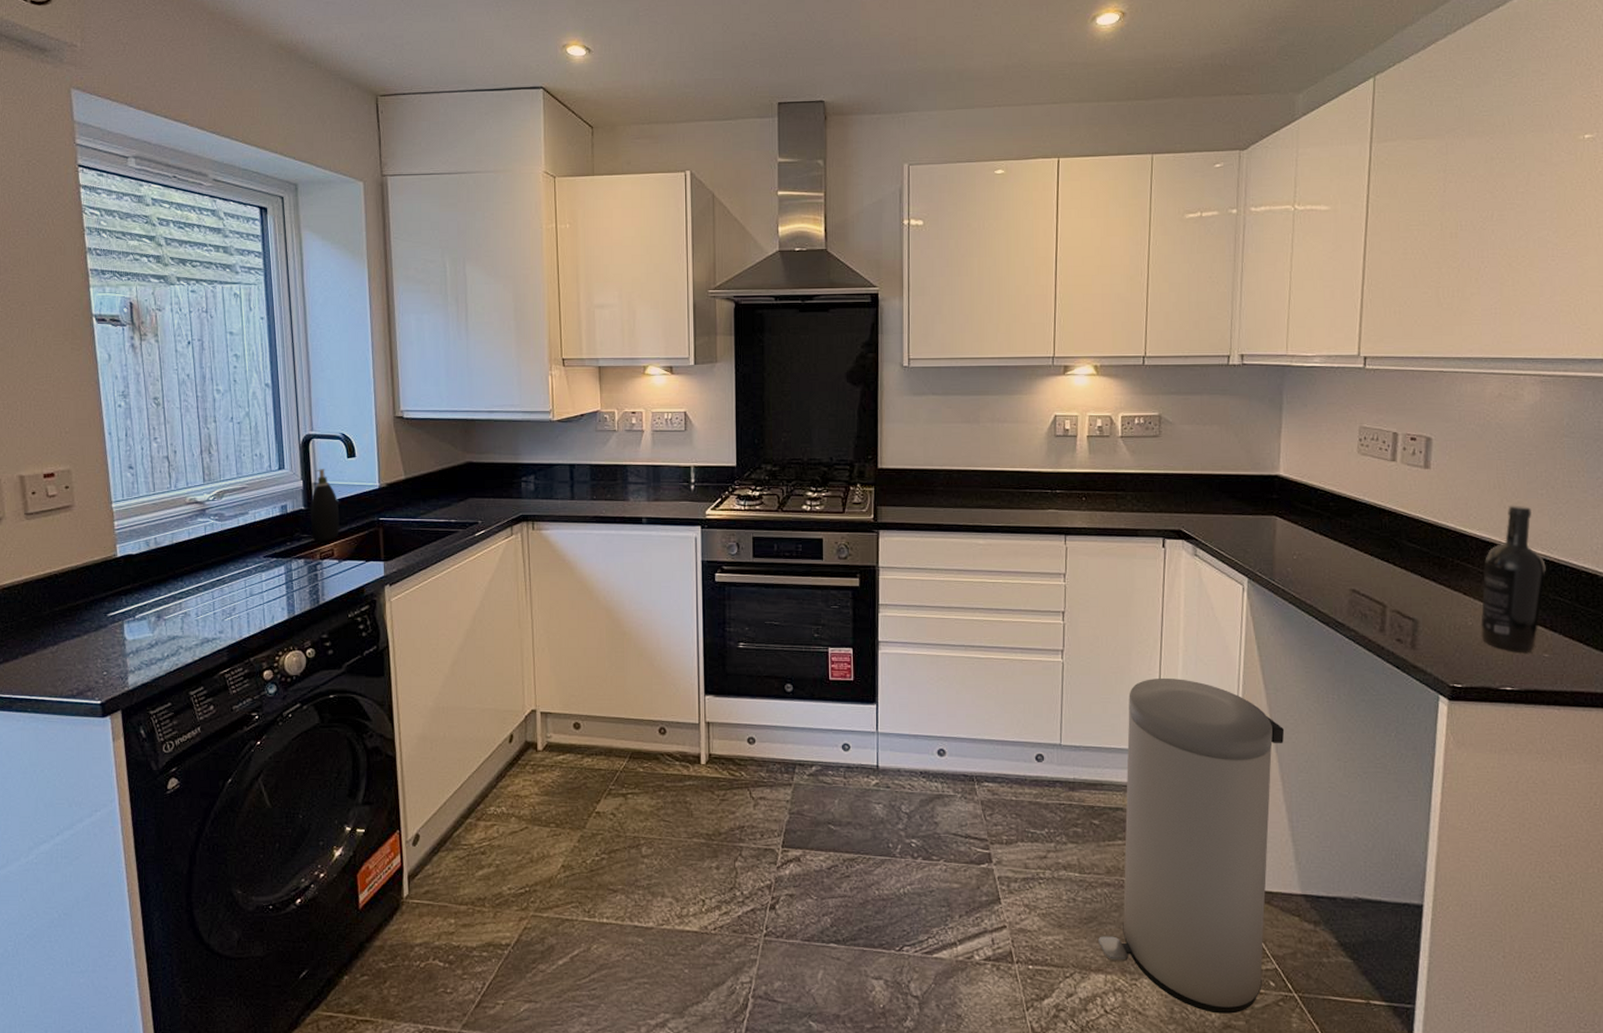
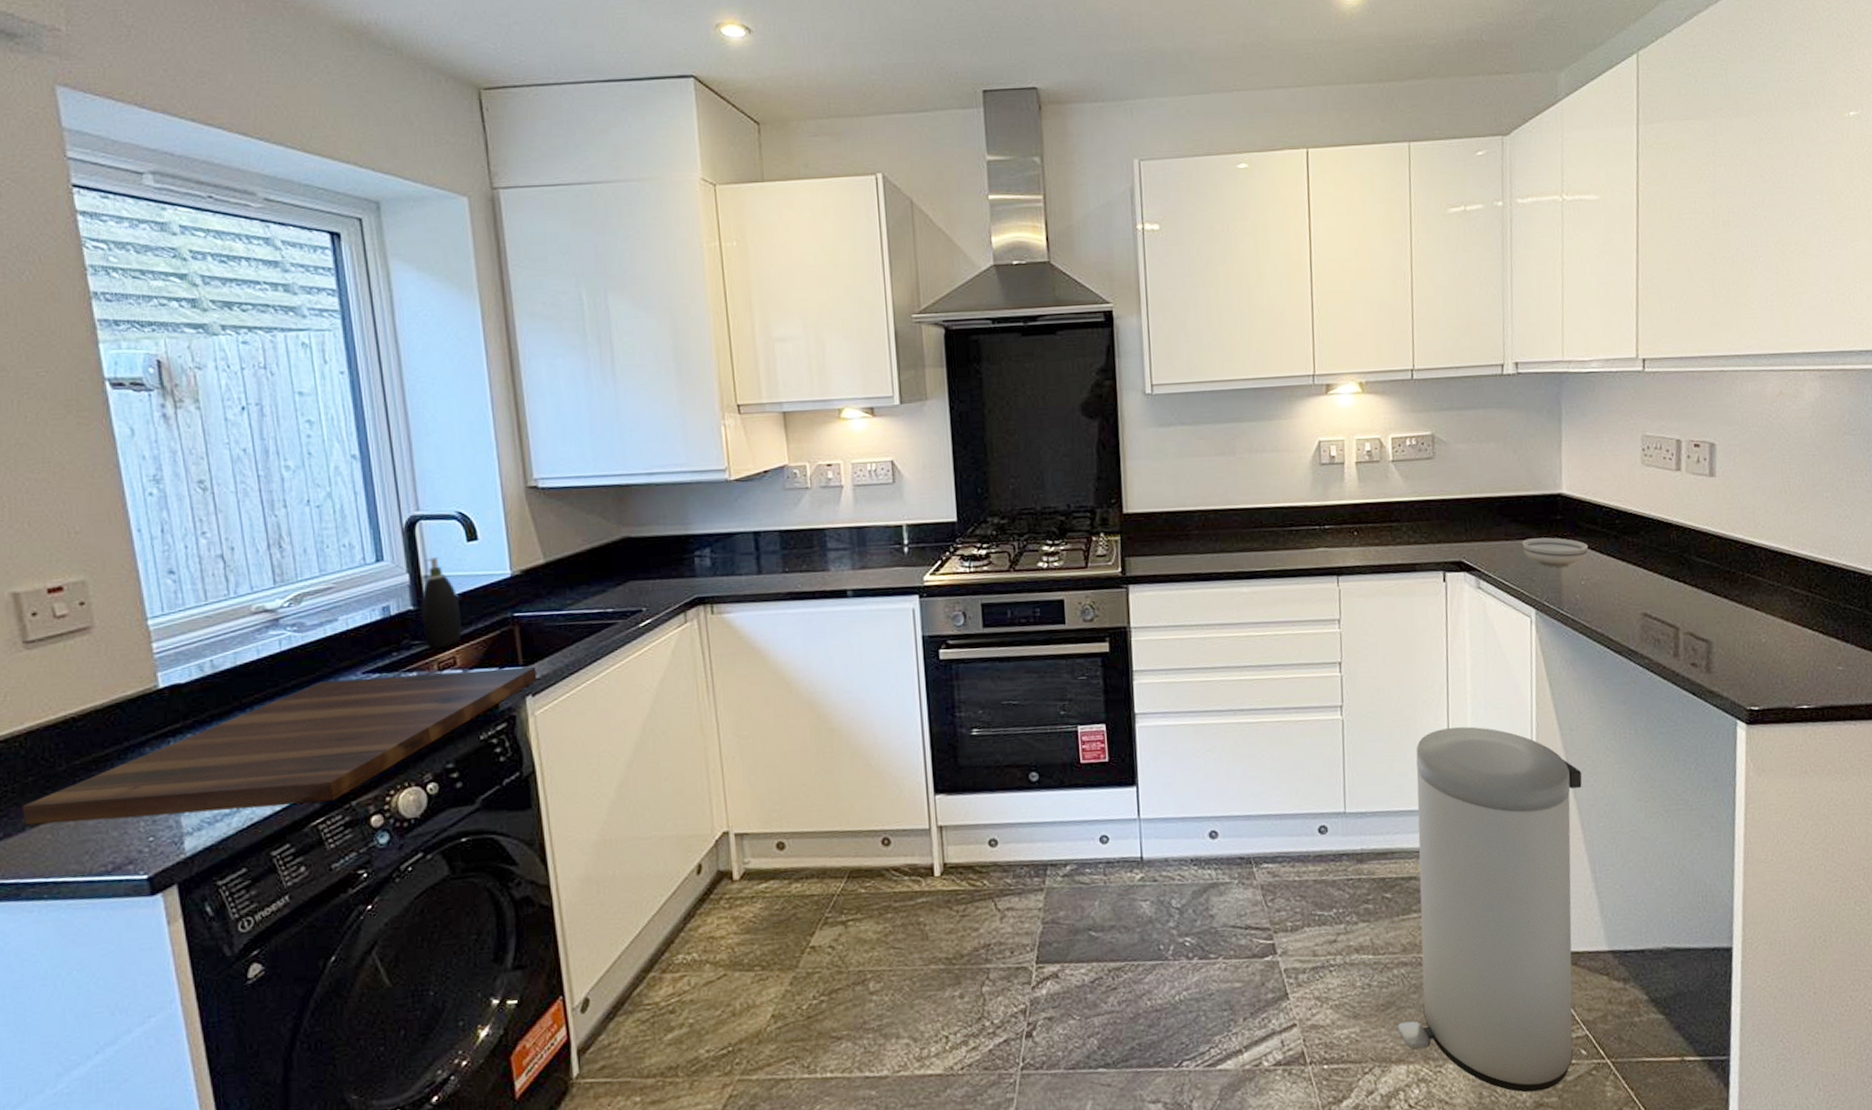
cutting board: none [17,561,394,657] -> present [22,666,537,826]
bowl: none [1239,514,1302,542] -> present [1522,537,1589,568]
wine bottle: present [1480,505,1546,654] -> none [1773,510,1835,668]

